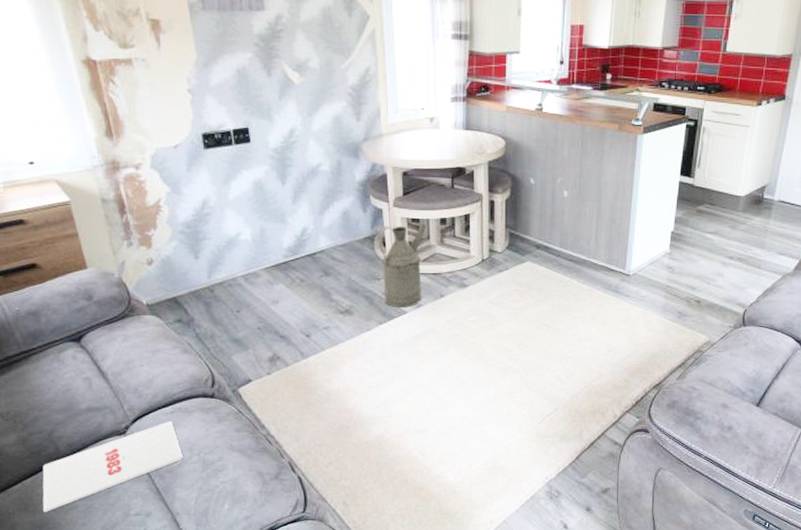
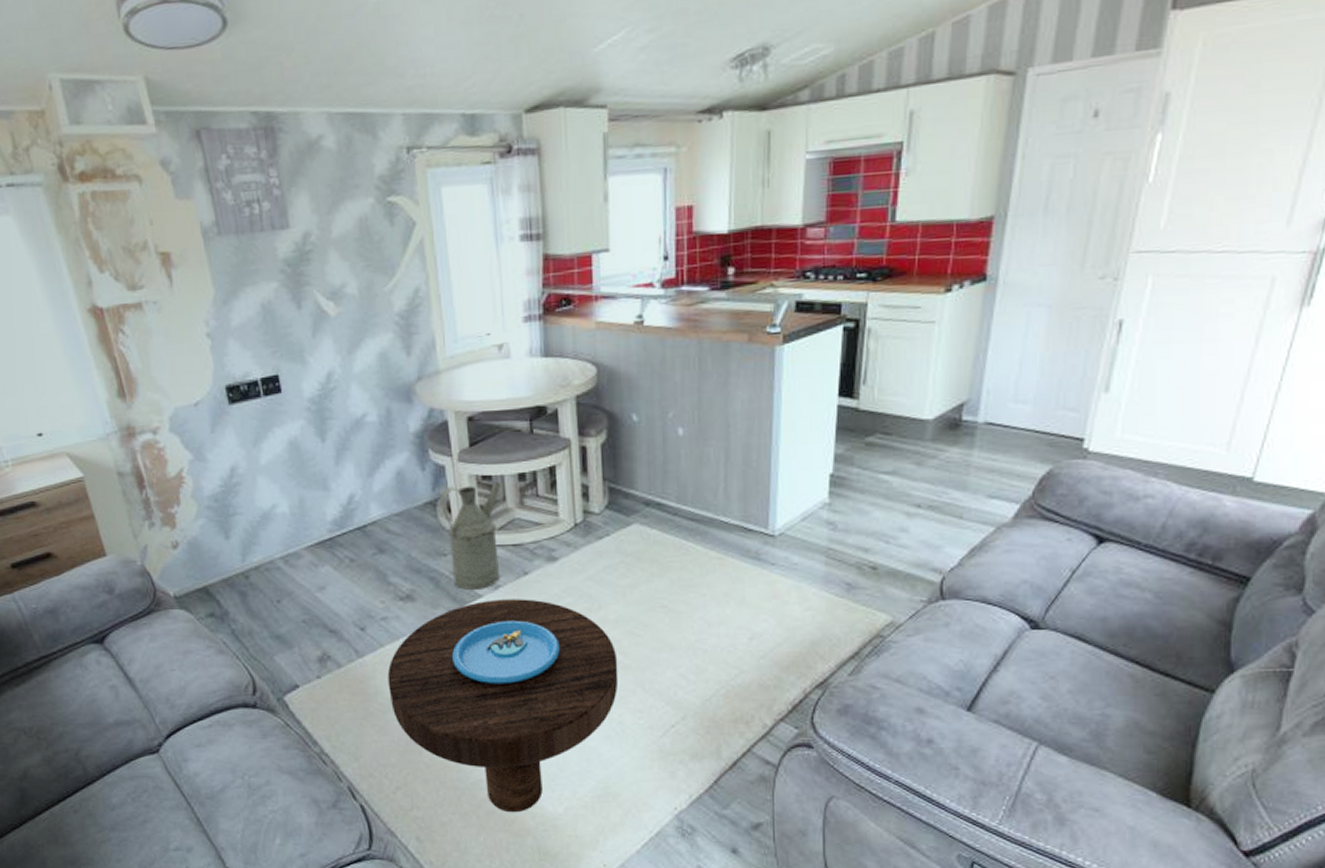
magazine: present [42,420,184,512] -> none [71,736,226,845]
side table: none [327,316,509,482] -> present [387,599,619,813]

